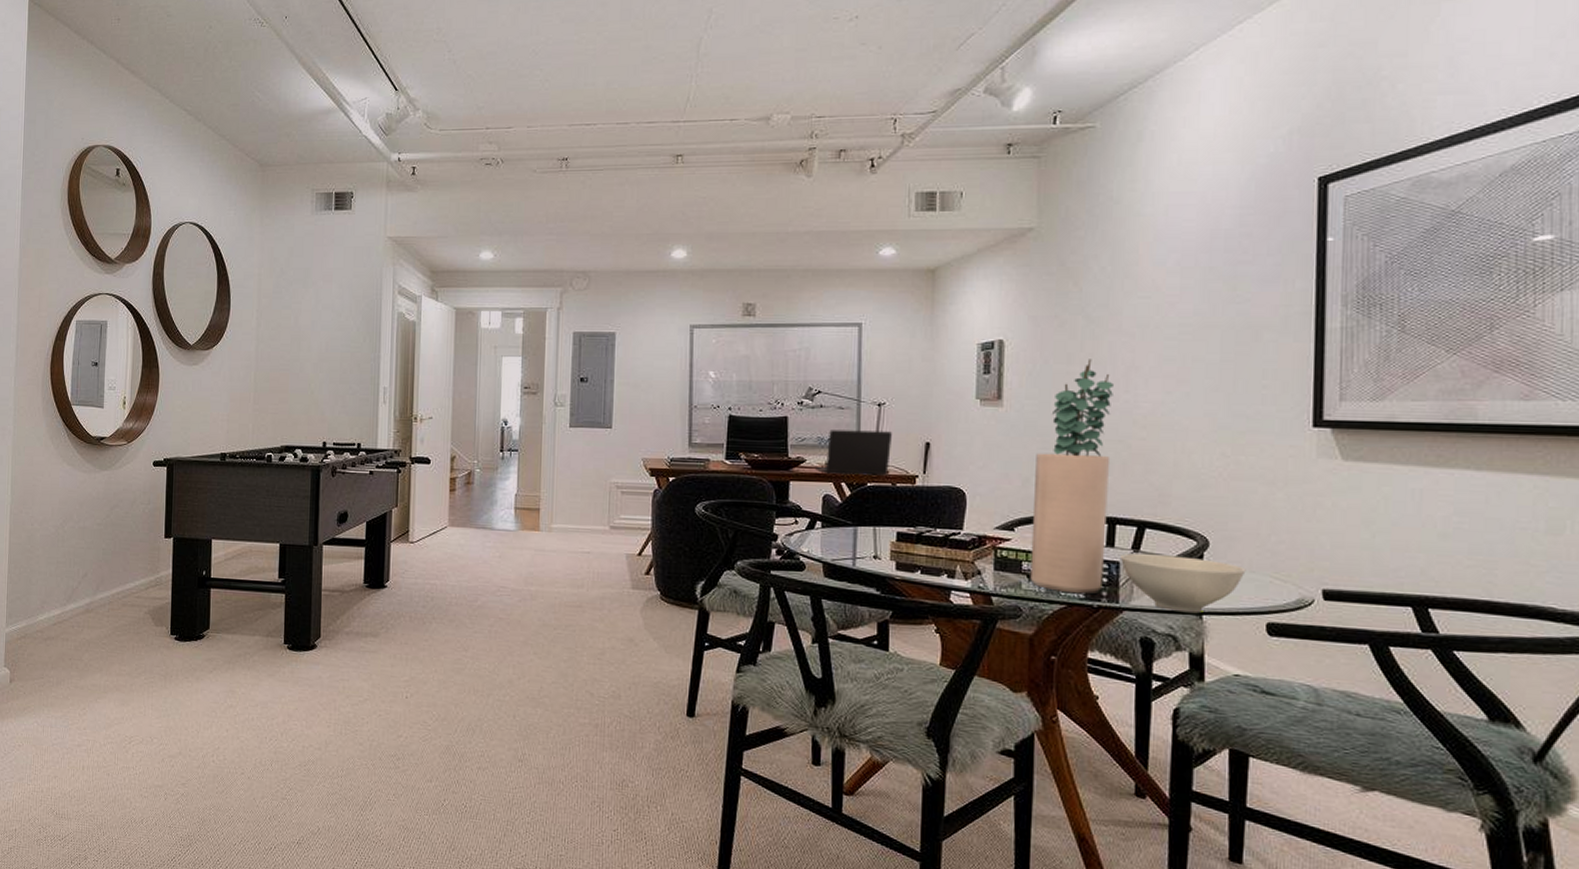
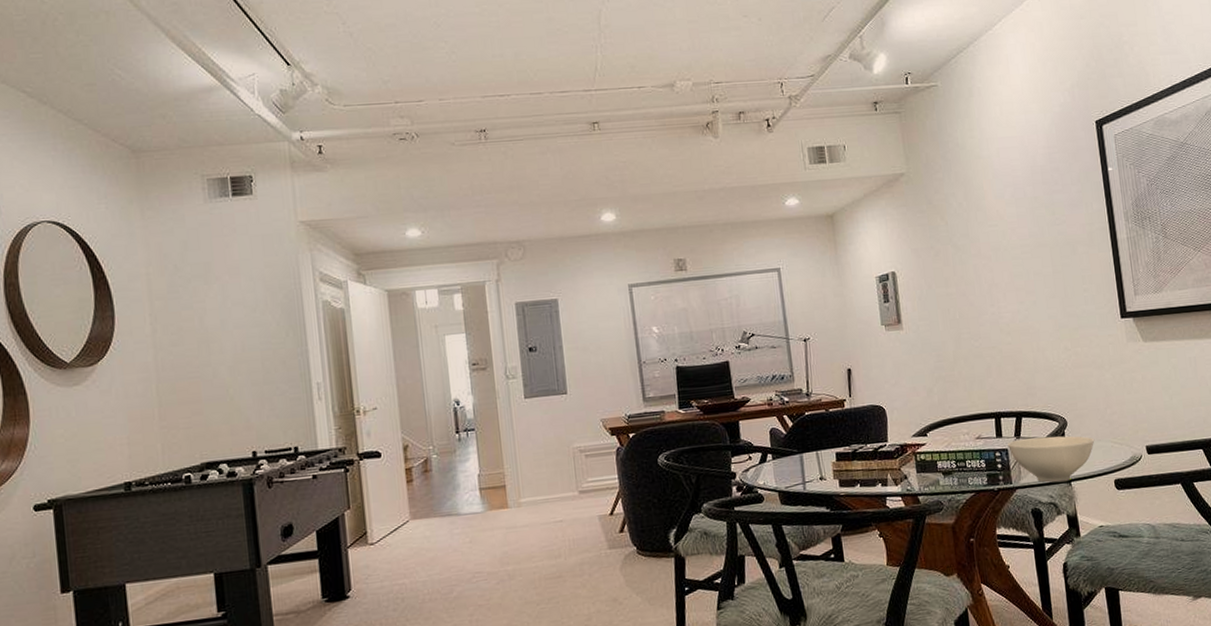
laptop: present [815,430,892,476] -> none [759,363,821,409]
vase: present [1030,359,1113,595] -> none [934,281,999,483]

